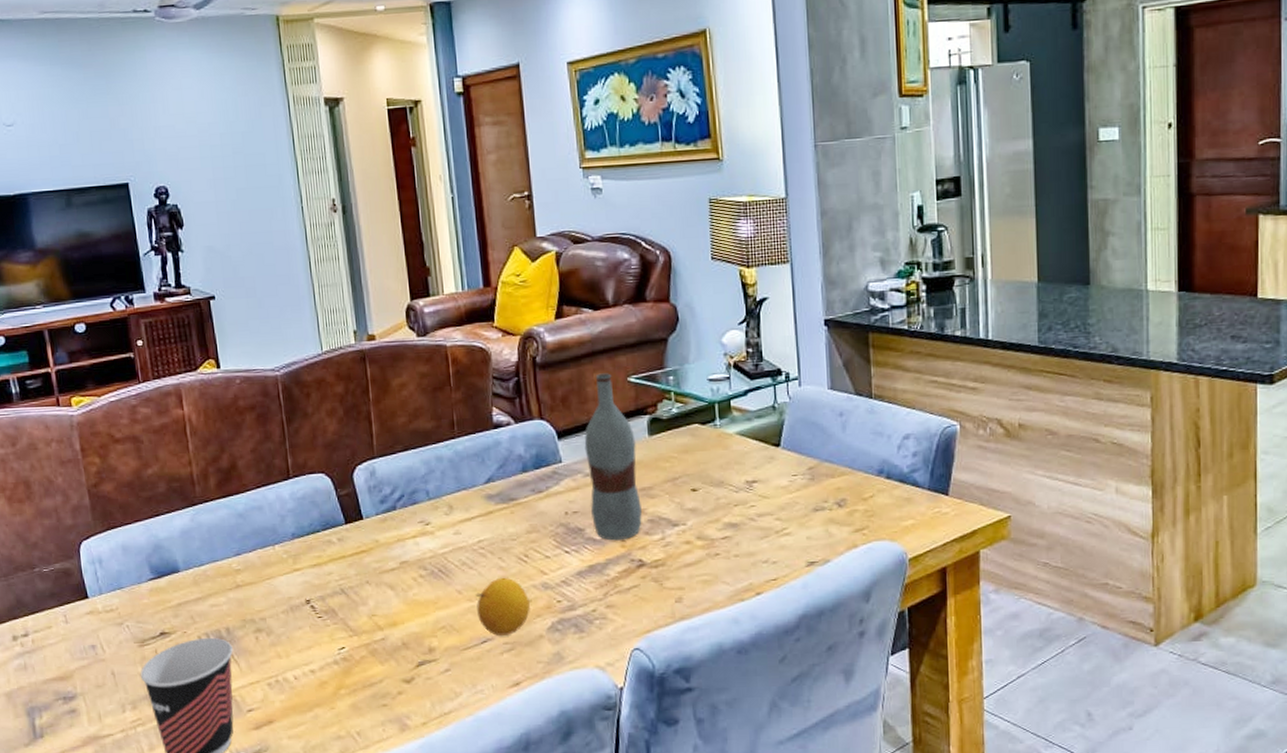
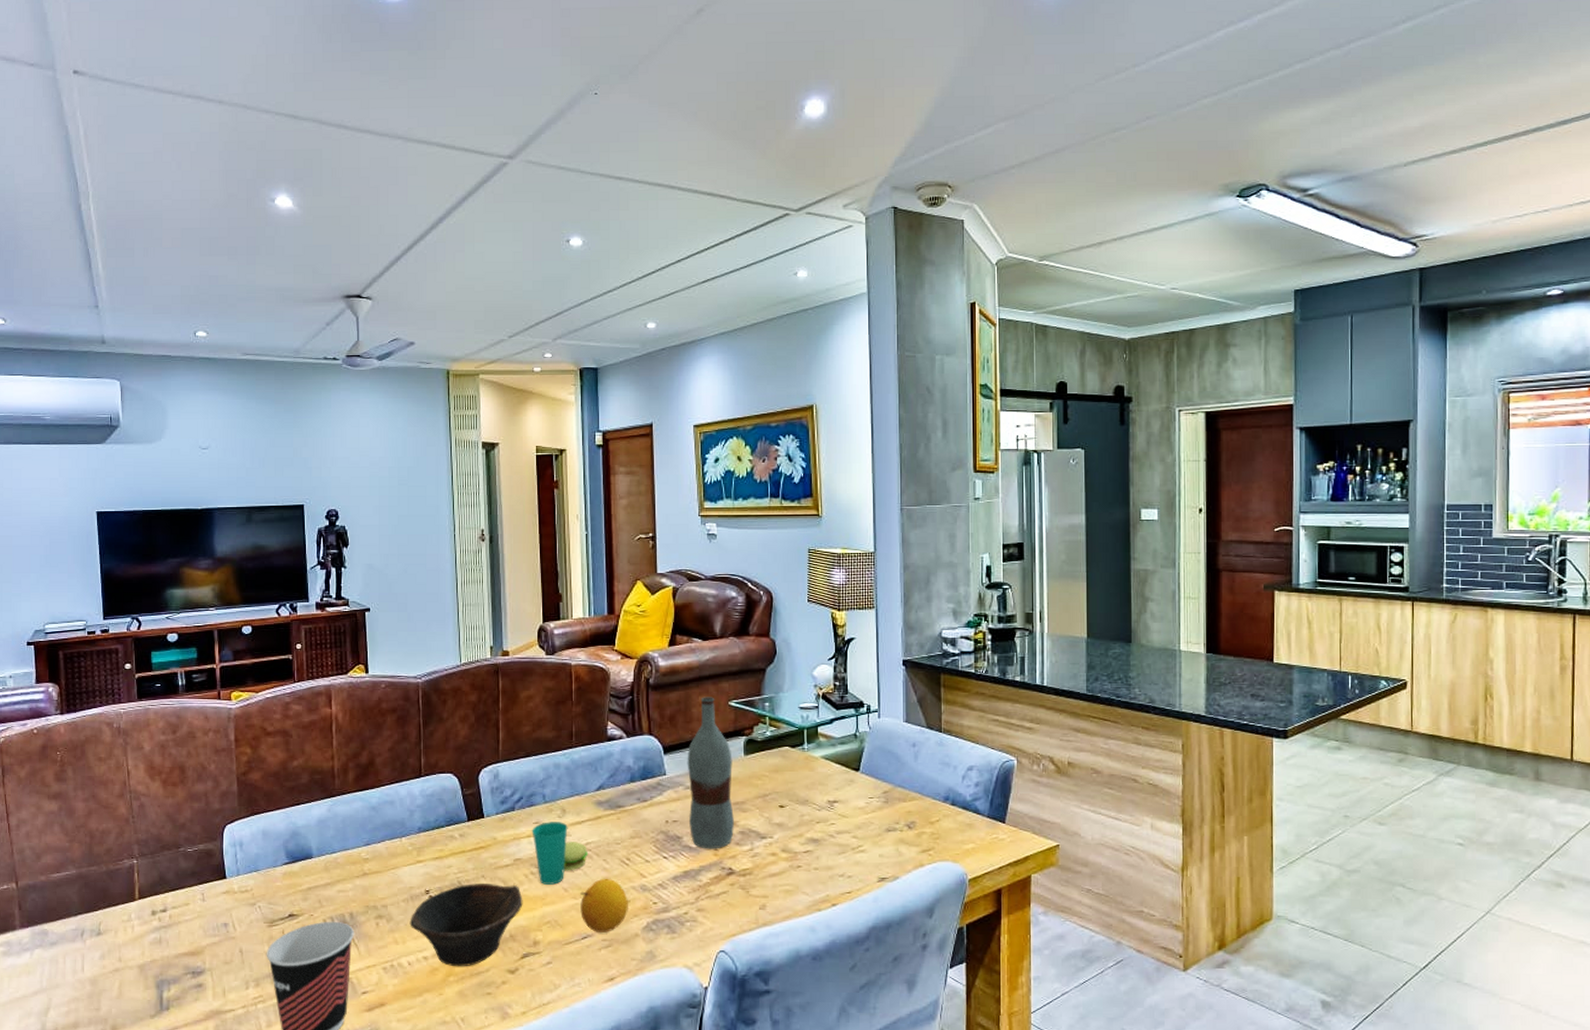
bowl: none [291,589,414,679] -> present [409,882,523,967]
cup: none [417,519,482,588] -> present [532,822,589,885]

